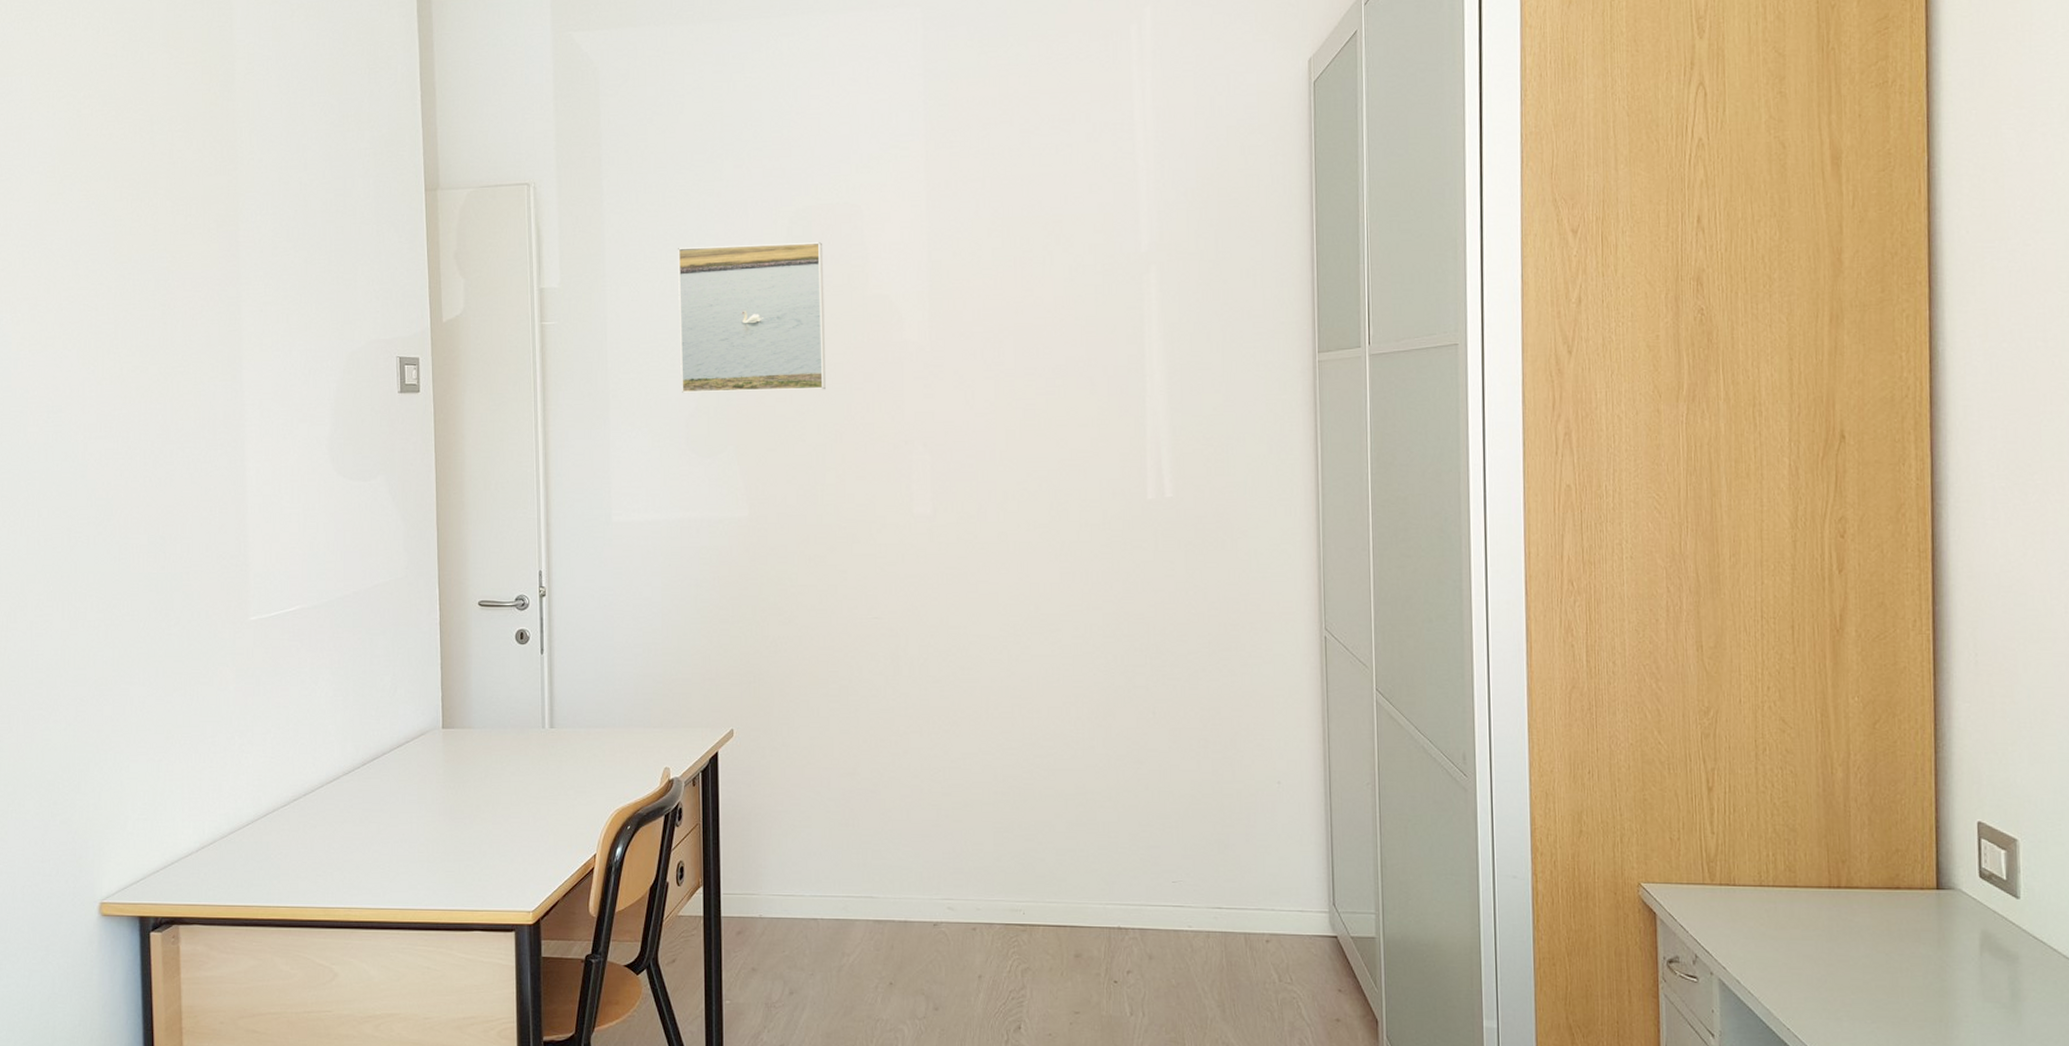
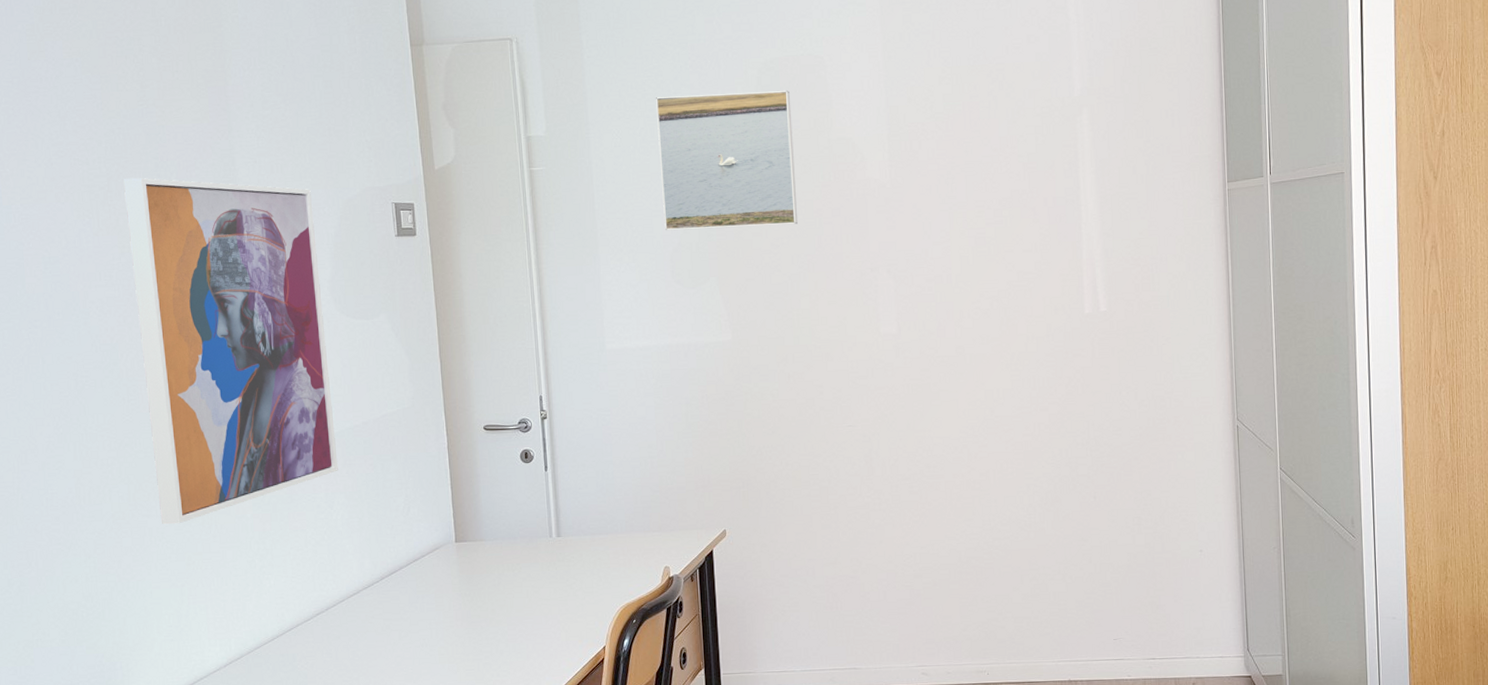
wall art: none [129,325,325,694] -> present [122,178,338,525]

